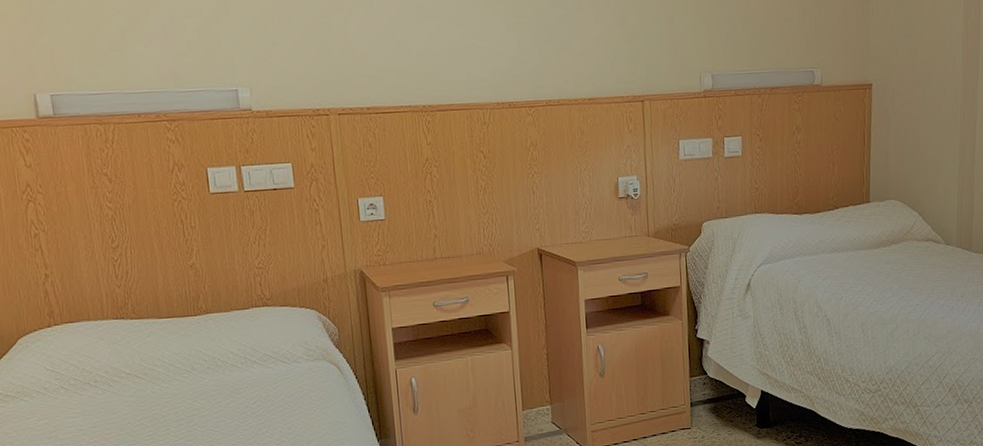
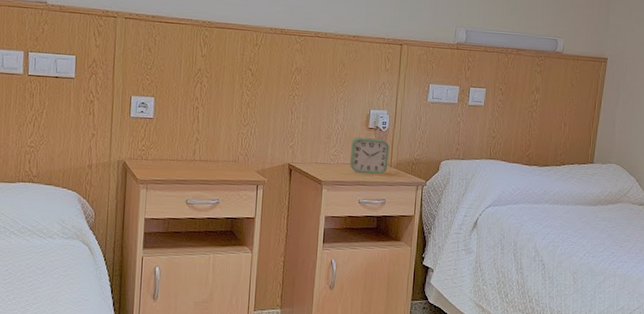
alarm clock: none [602,207,646,248] -> present [349,137,389,175]

